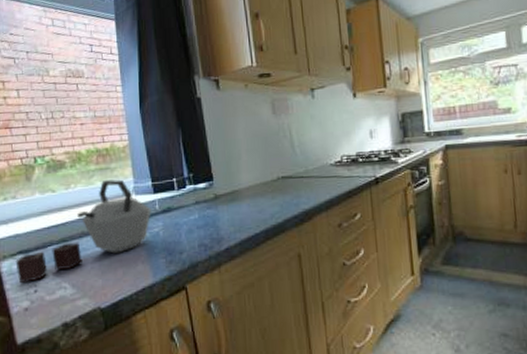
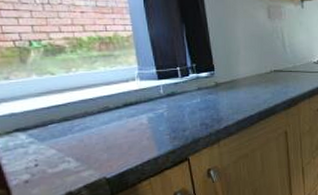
kettle: present [15,179,151,284] -> none [12,66,156,159]

